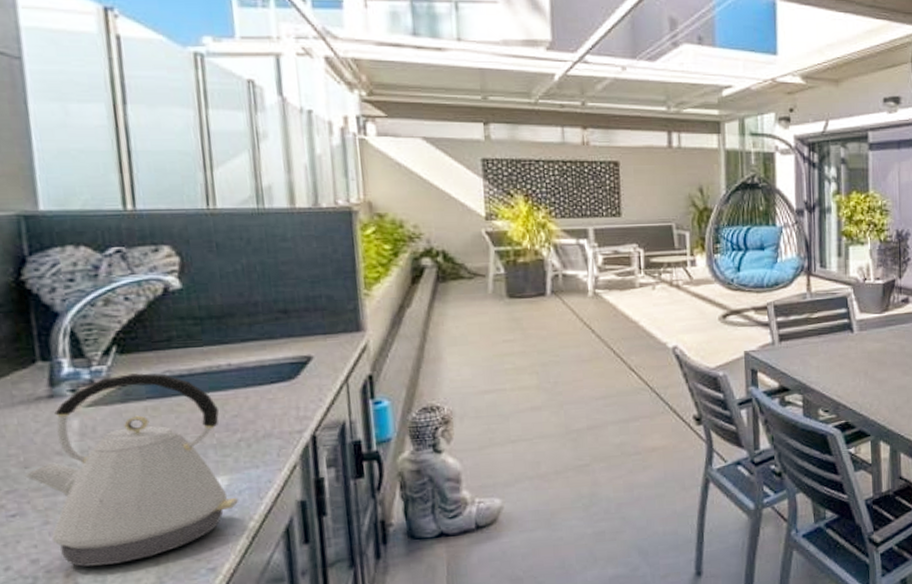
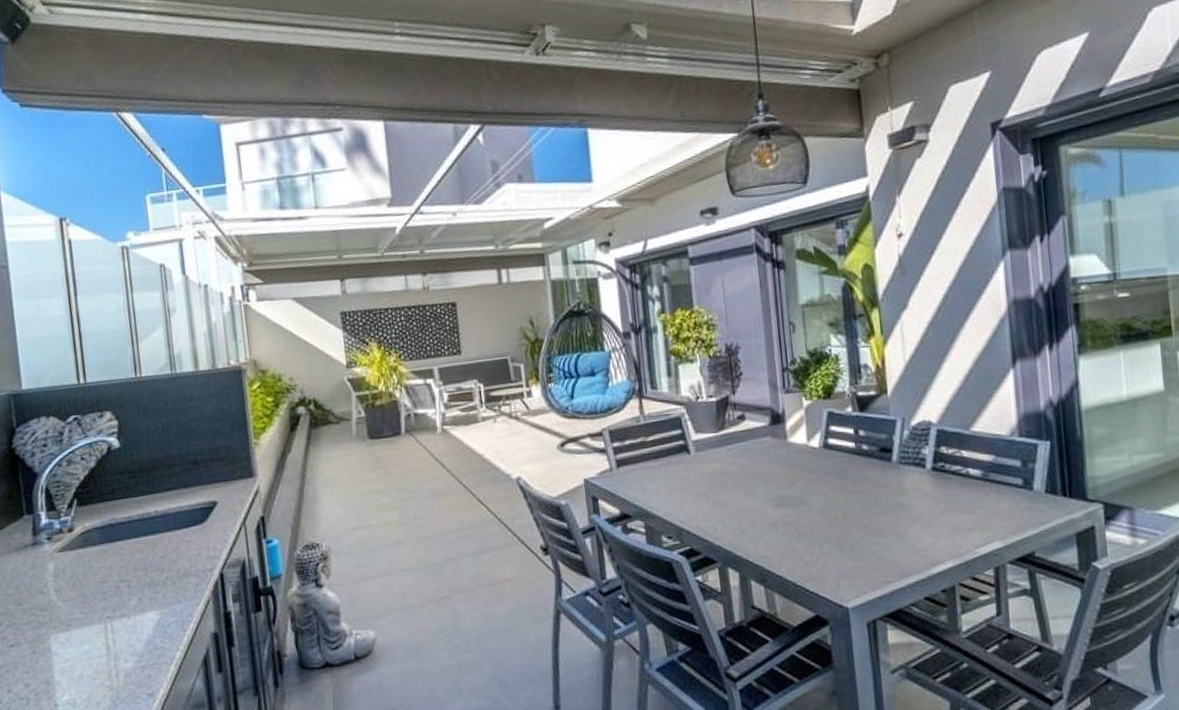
kettle: present [24,373,239,567] -> none [18,521,168,691]

